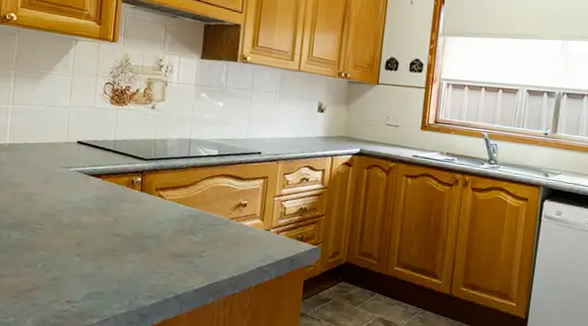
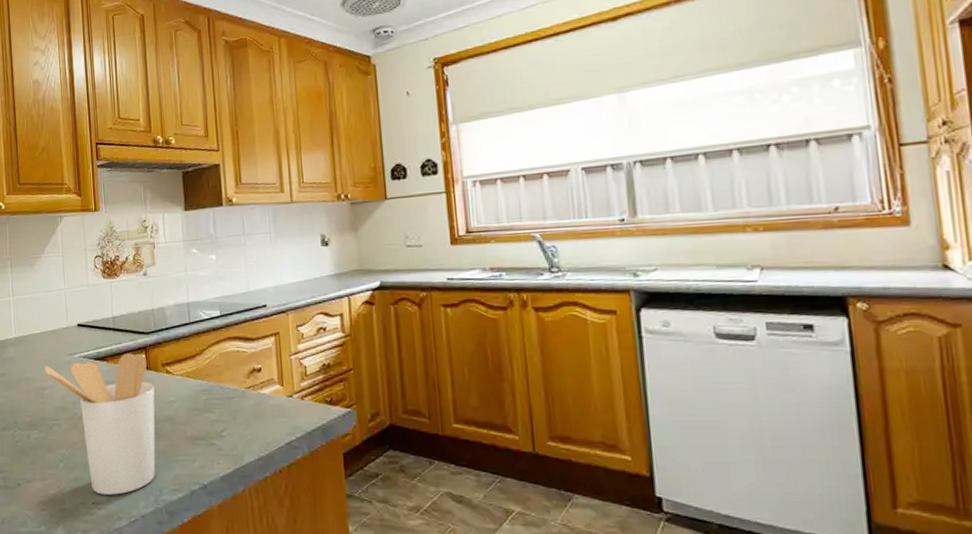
utensil holder: none [35,174,145,296] -> present [44,353,156,495]

